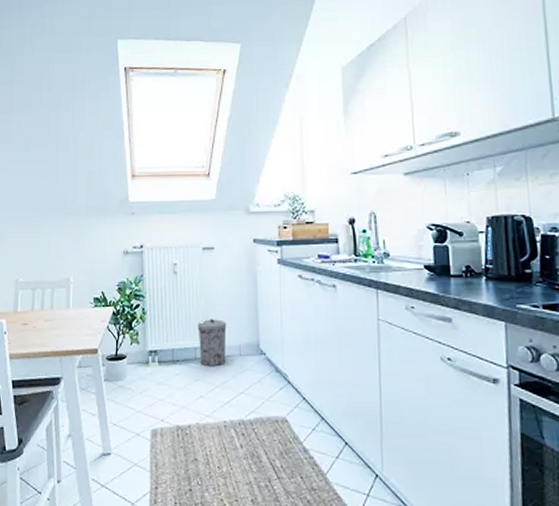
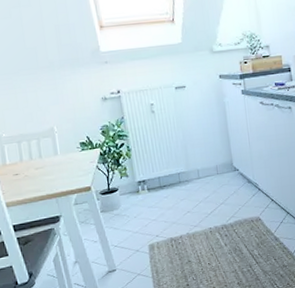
trash can: present [198,319,227,367] -> none [178,147,206,187]

